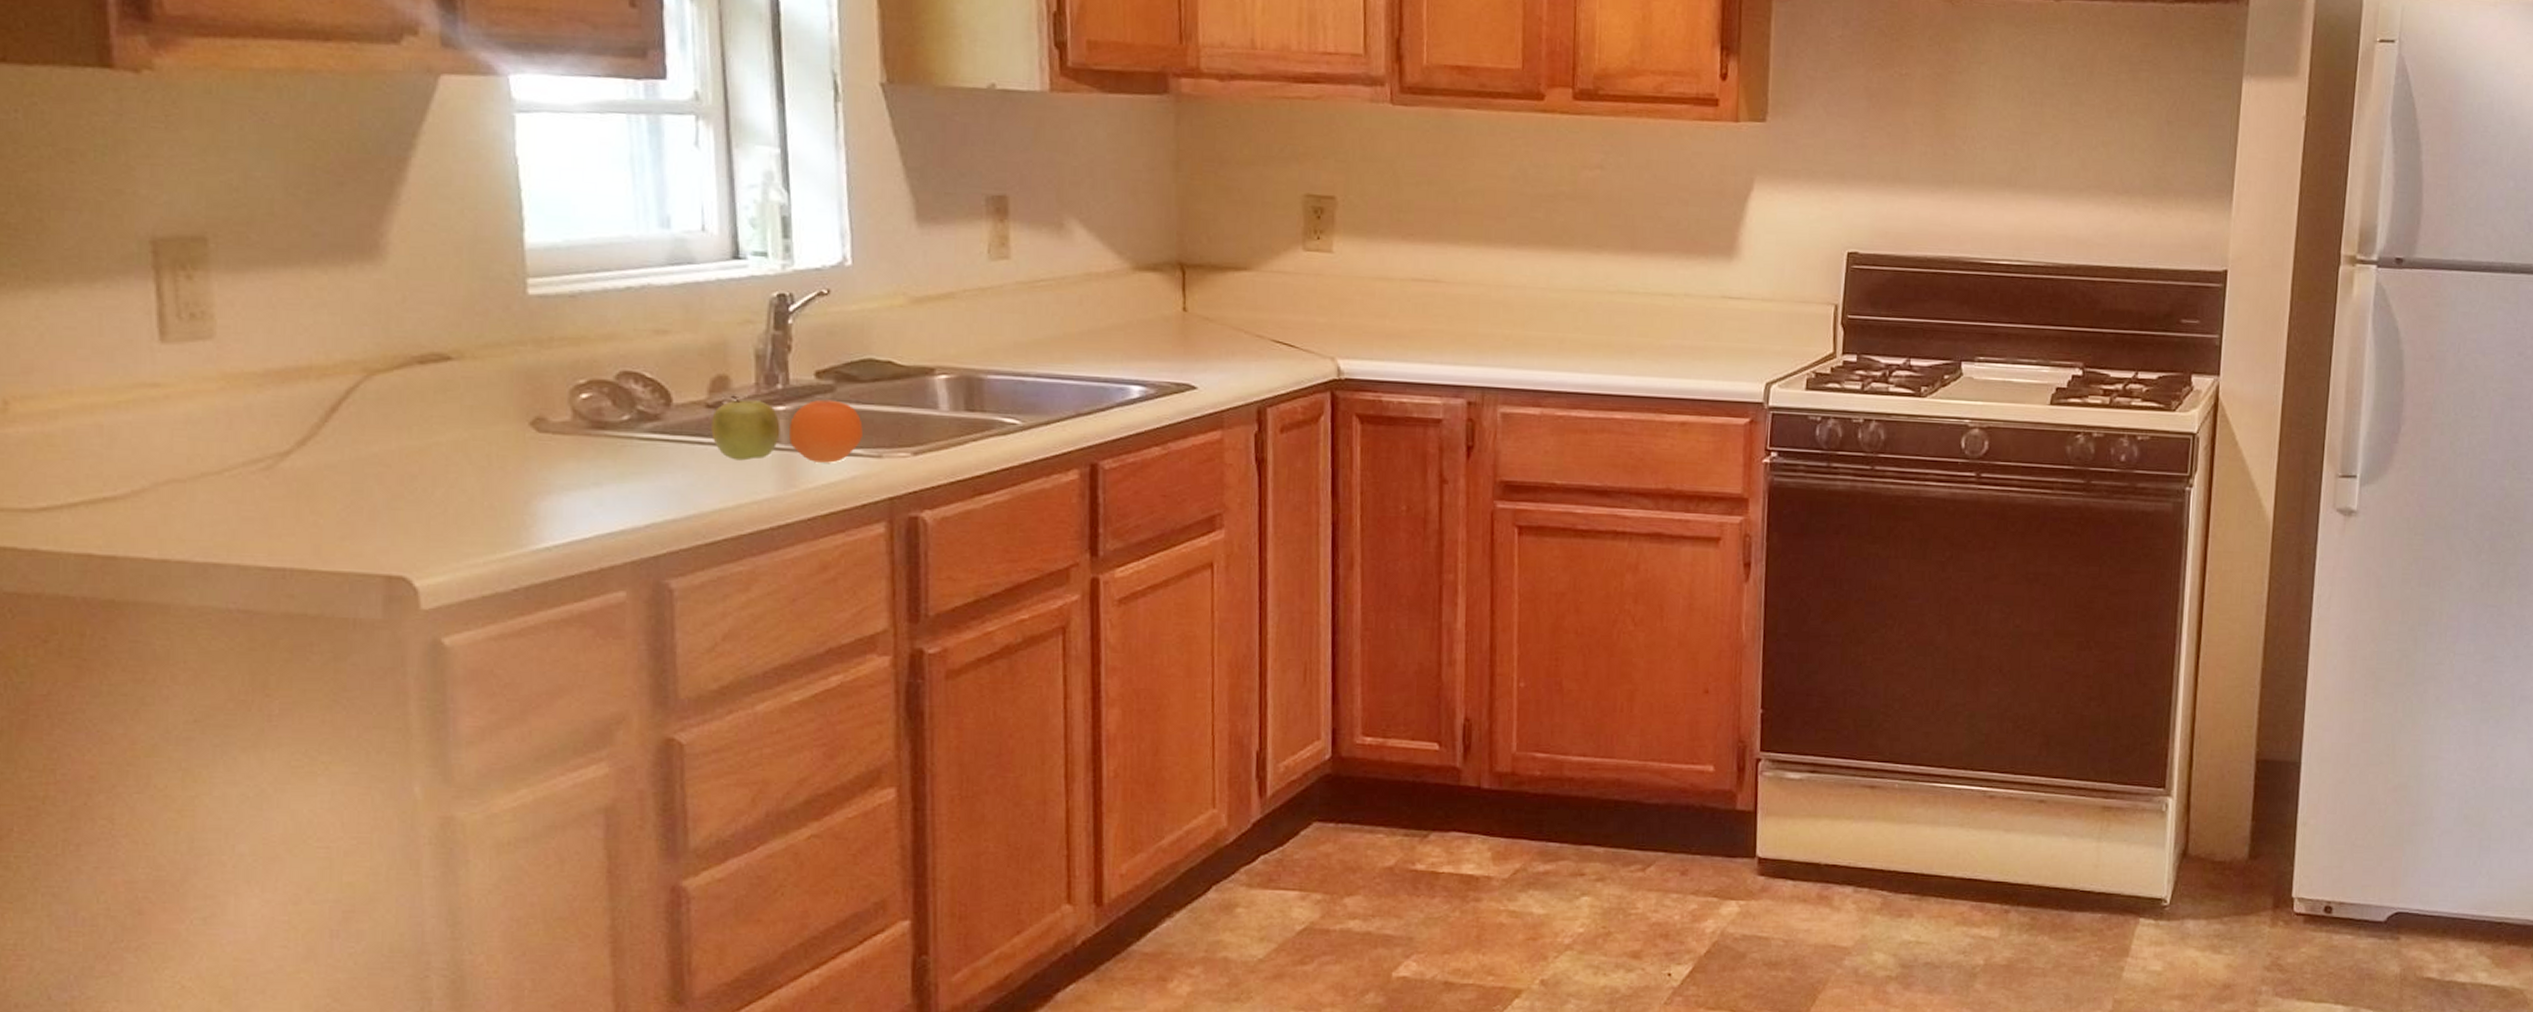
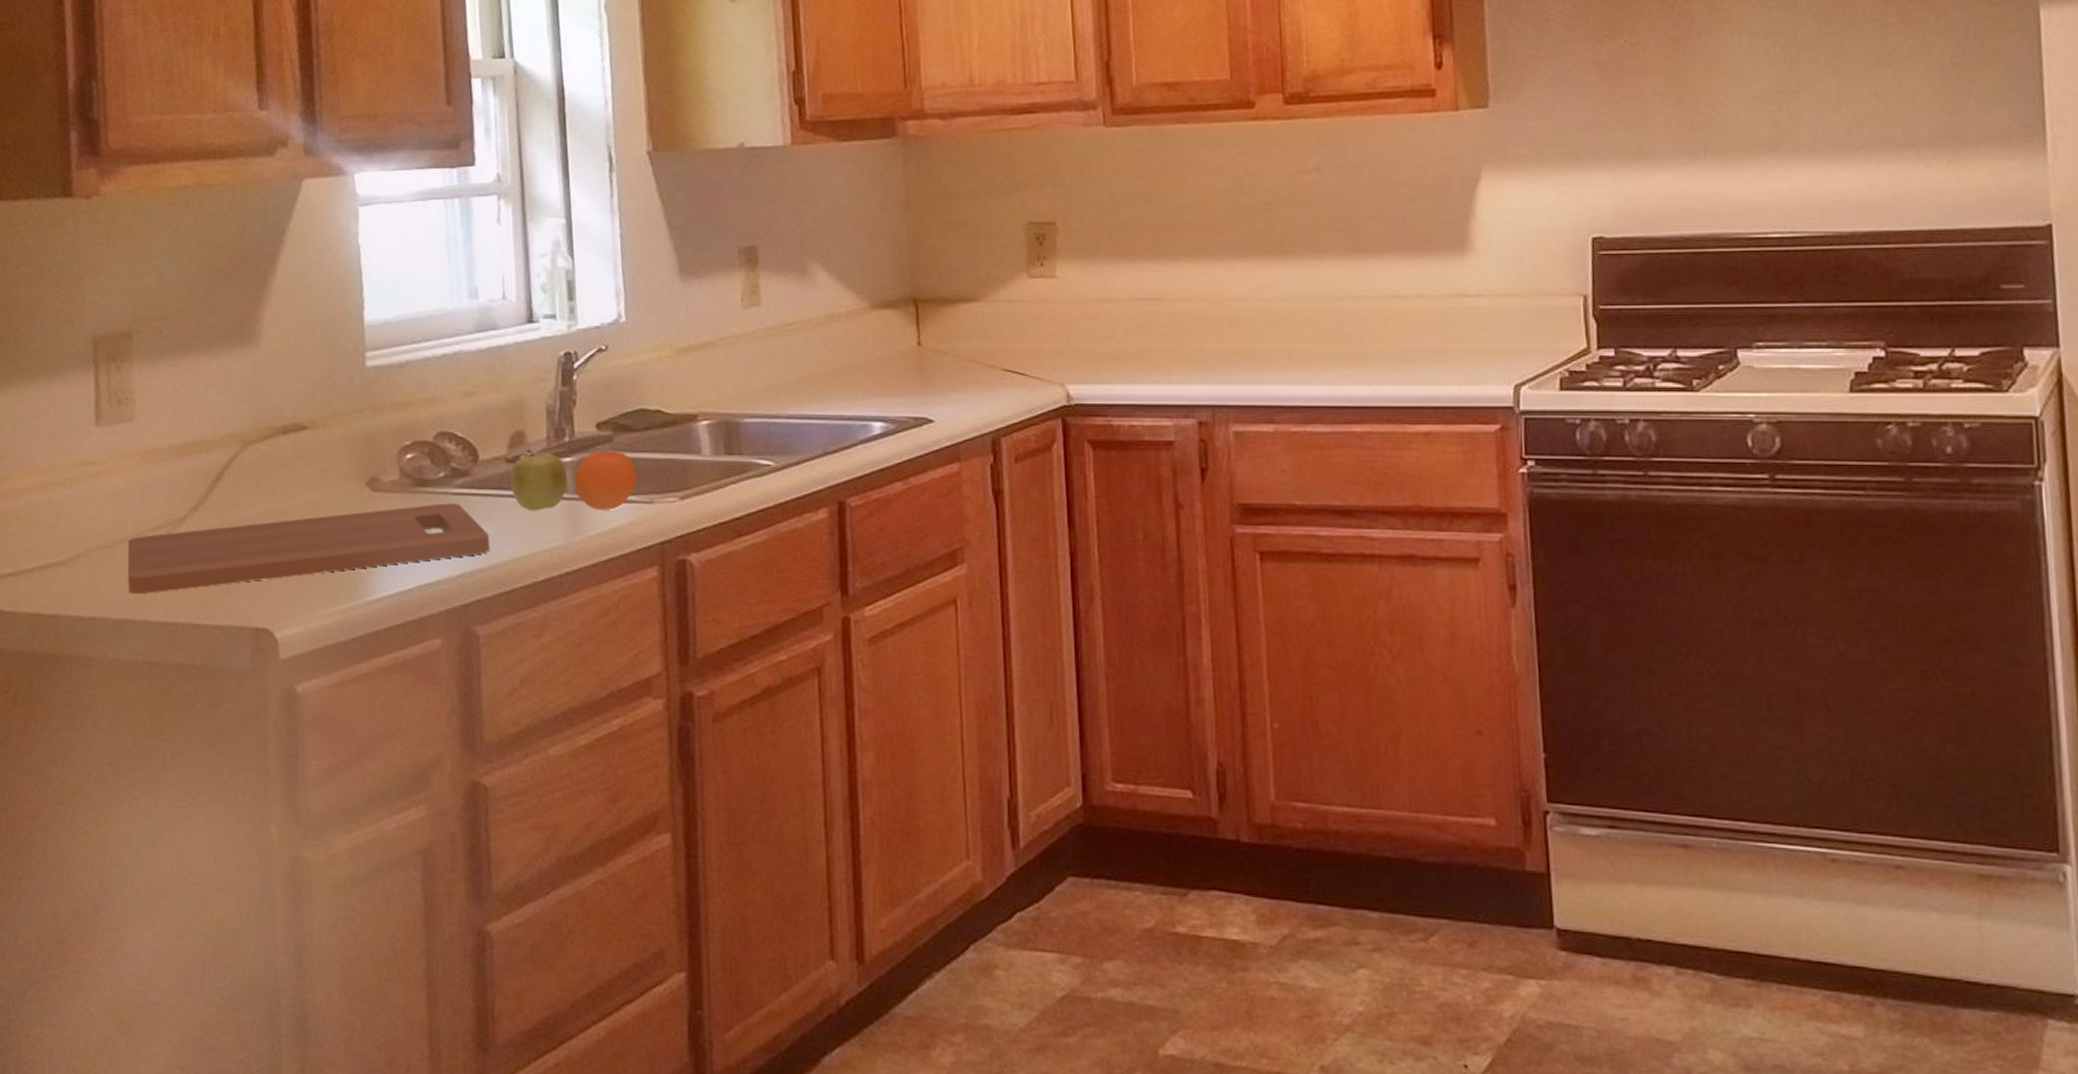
cutting board: none [211,448,686,535] -> present [127,503,490,594]

